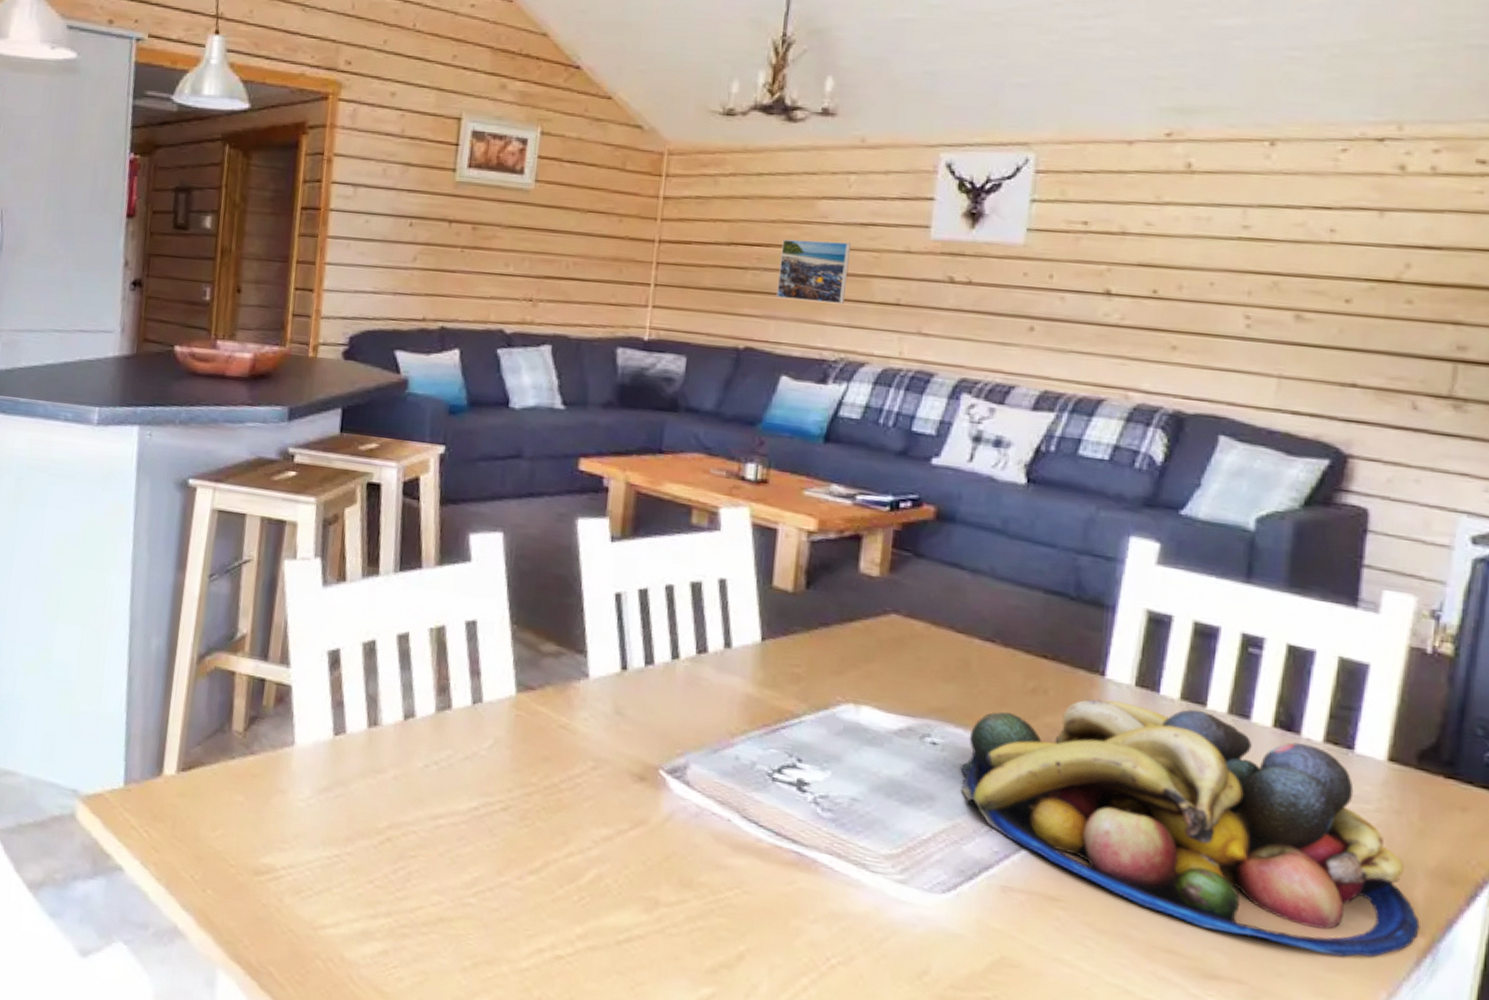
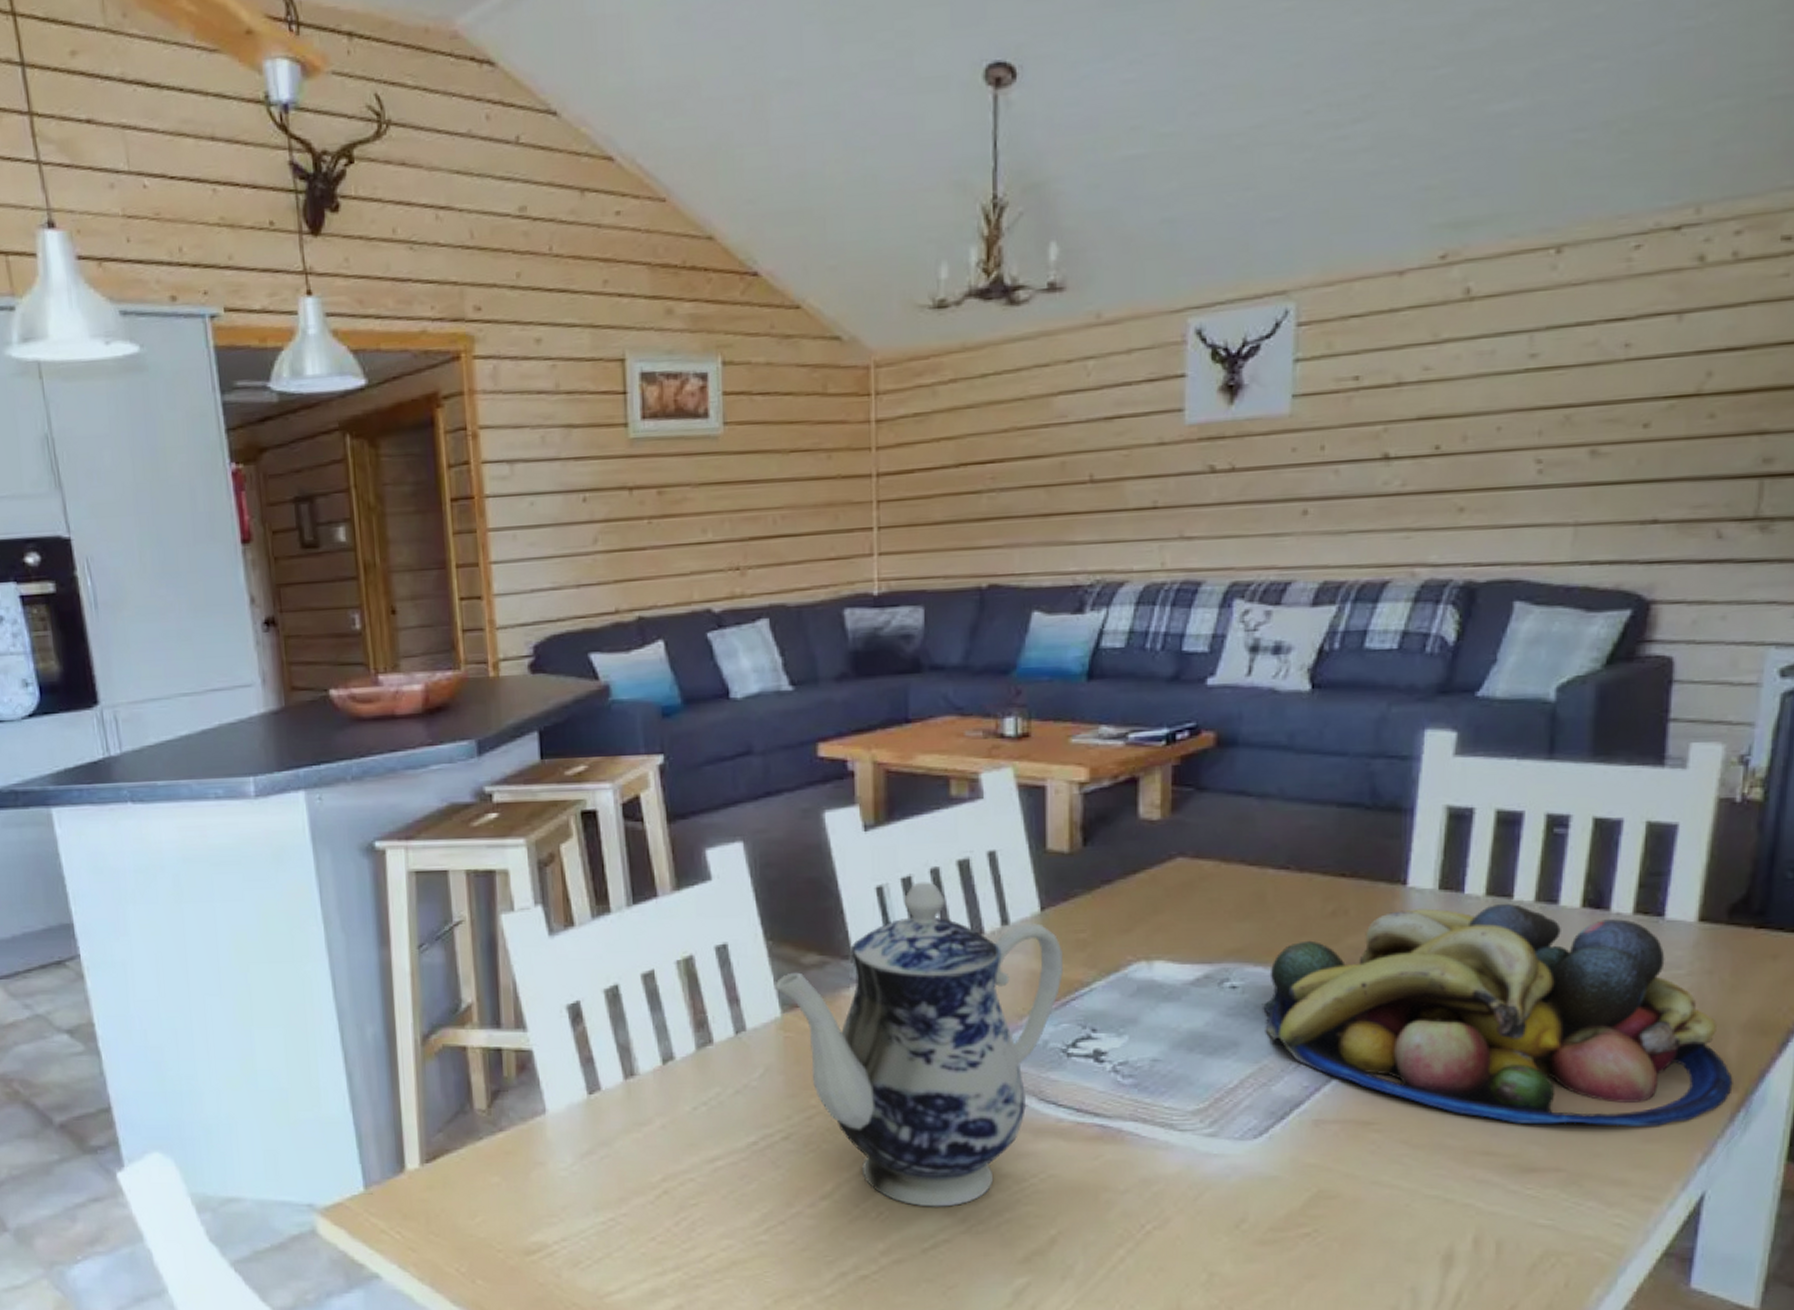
teapot: none [514,595,779,905] -> present [775,882,1064,1207]
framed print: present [776,239,851,305] -> none [1017,442,1096,521]

